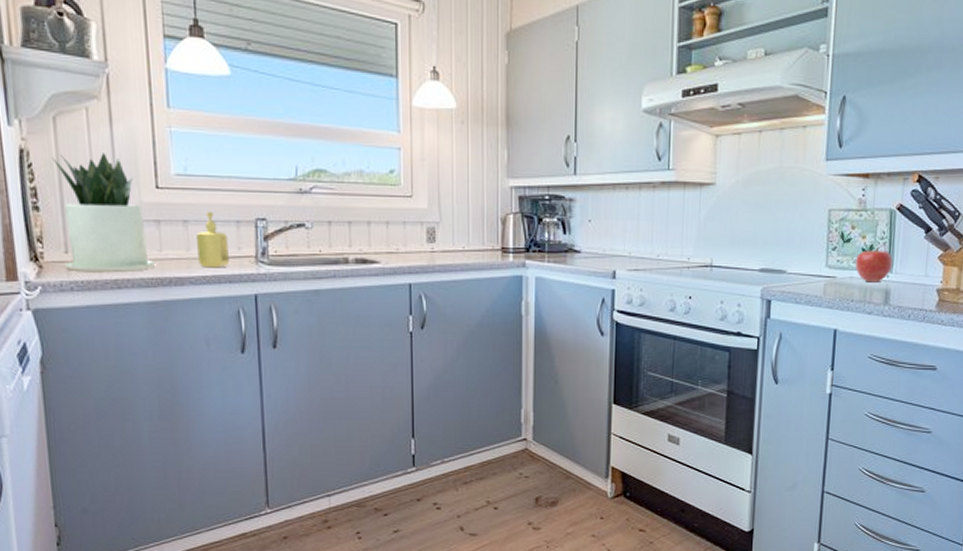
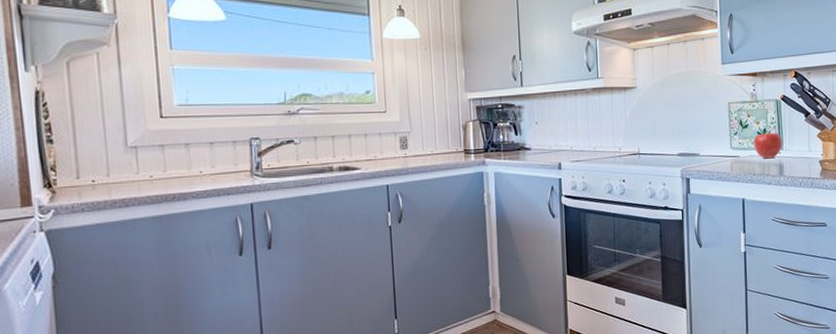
planter: present [52,153,156,273] -> none [65,90,161,195]
soap dispenser: present [196,211,229,268] -> none [197,134,227,183]

